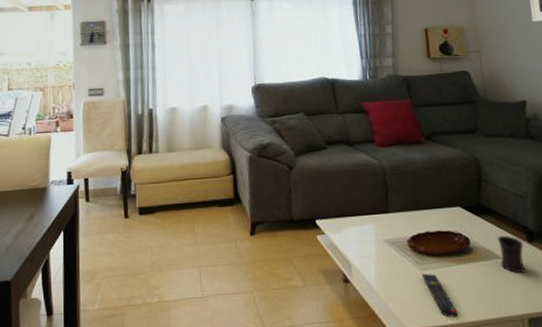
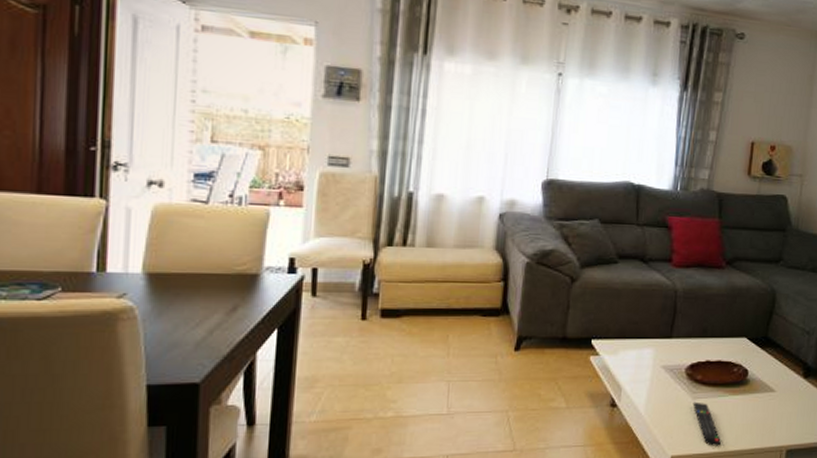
mug: present [498,235,526,274] -> none [772,369,799,408]

